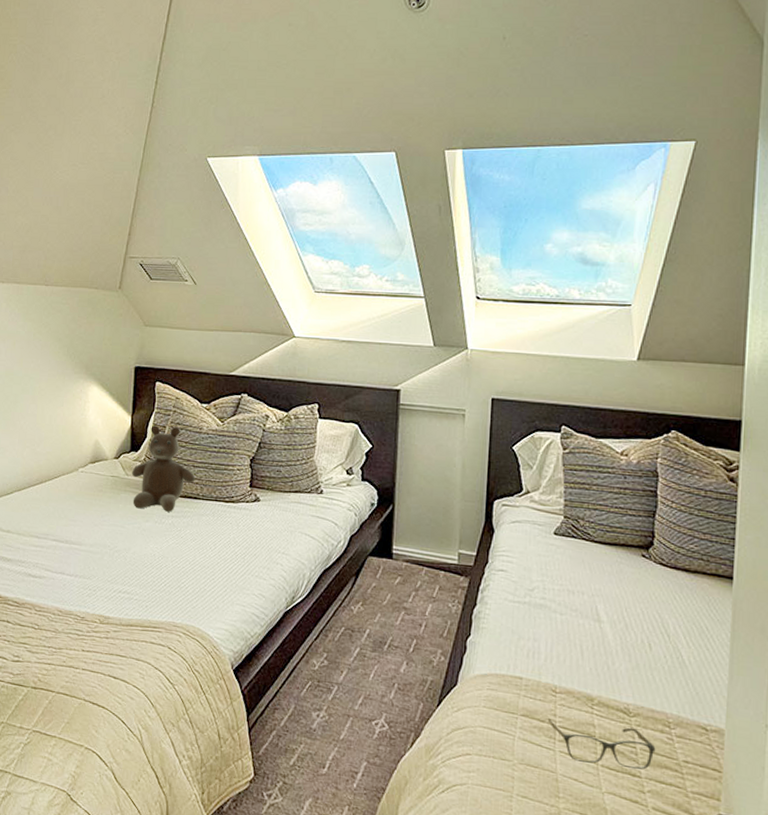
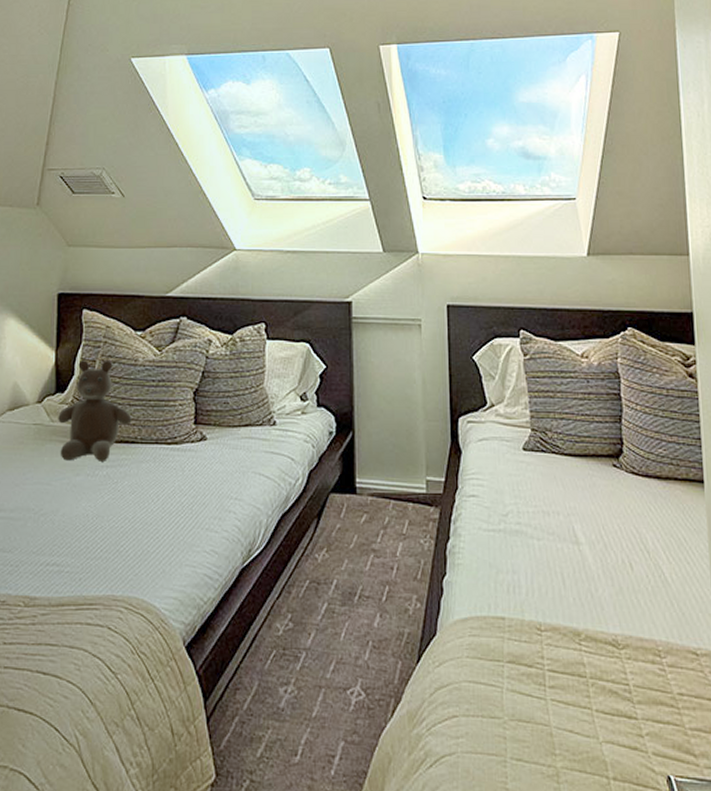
eyeglasses: present [548,717,656,770] -> none [536,661,649,711]

